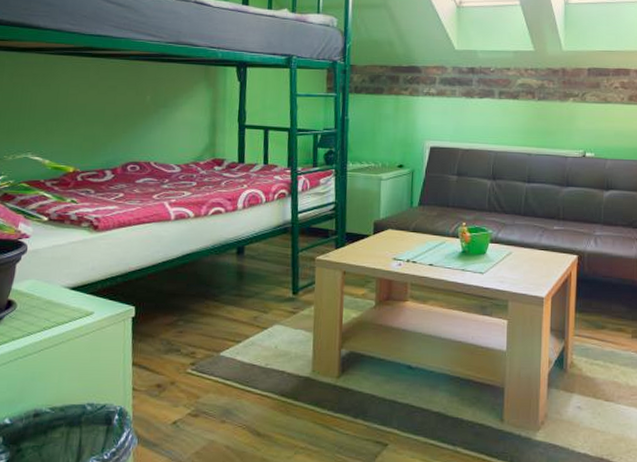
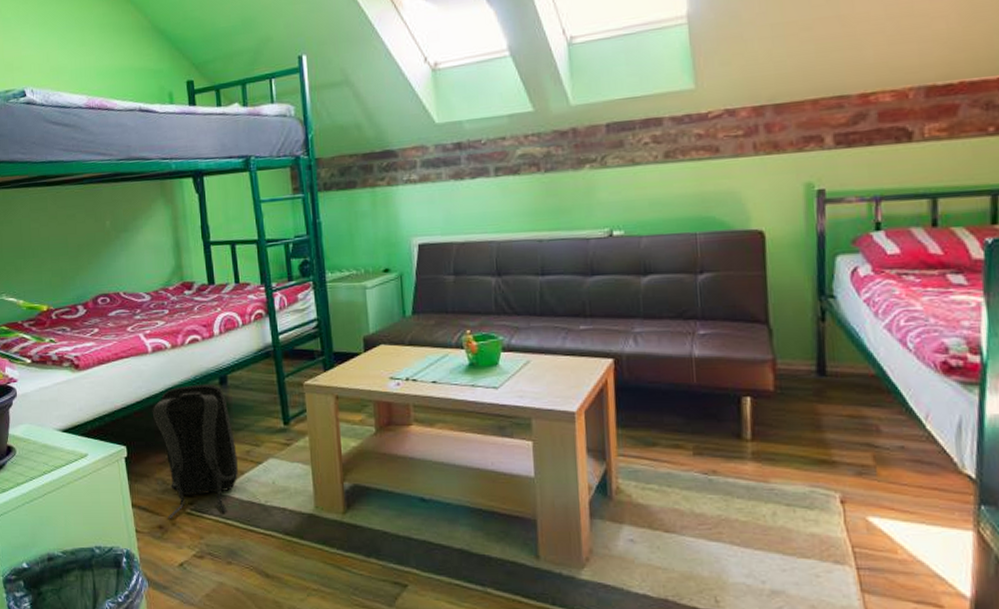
backpack: none [166,253,245,379] -> present [152,384,238,519]

